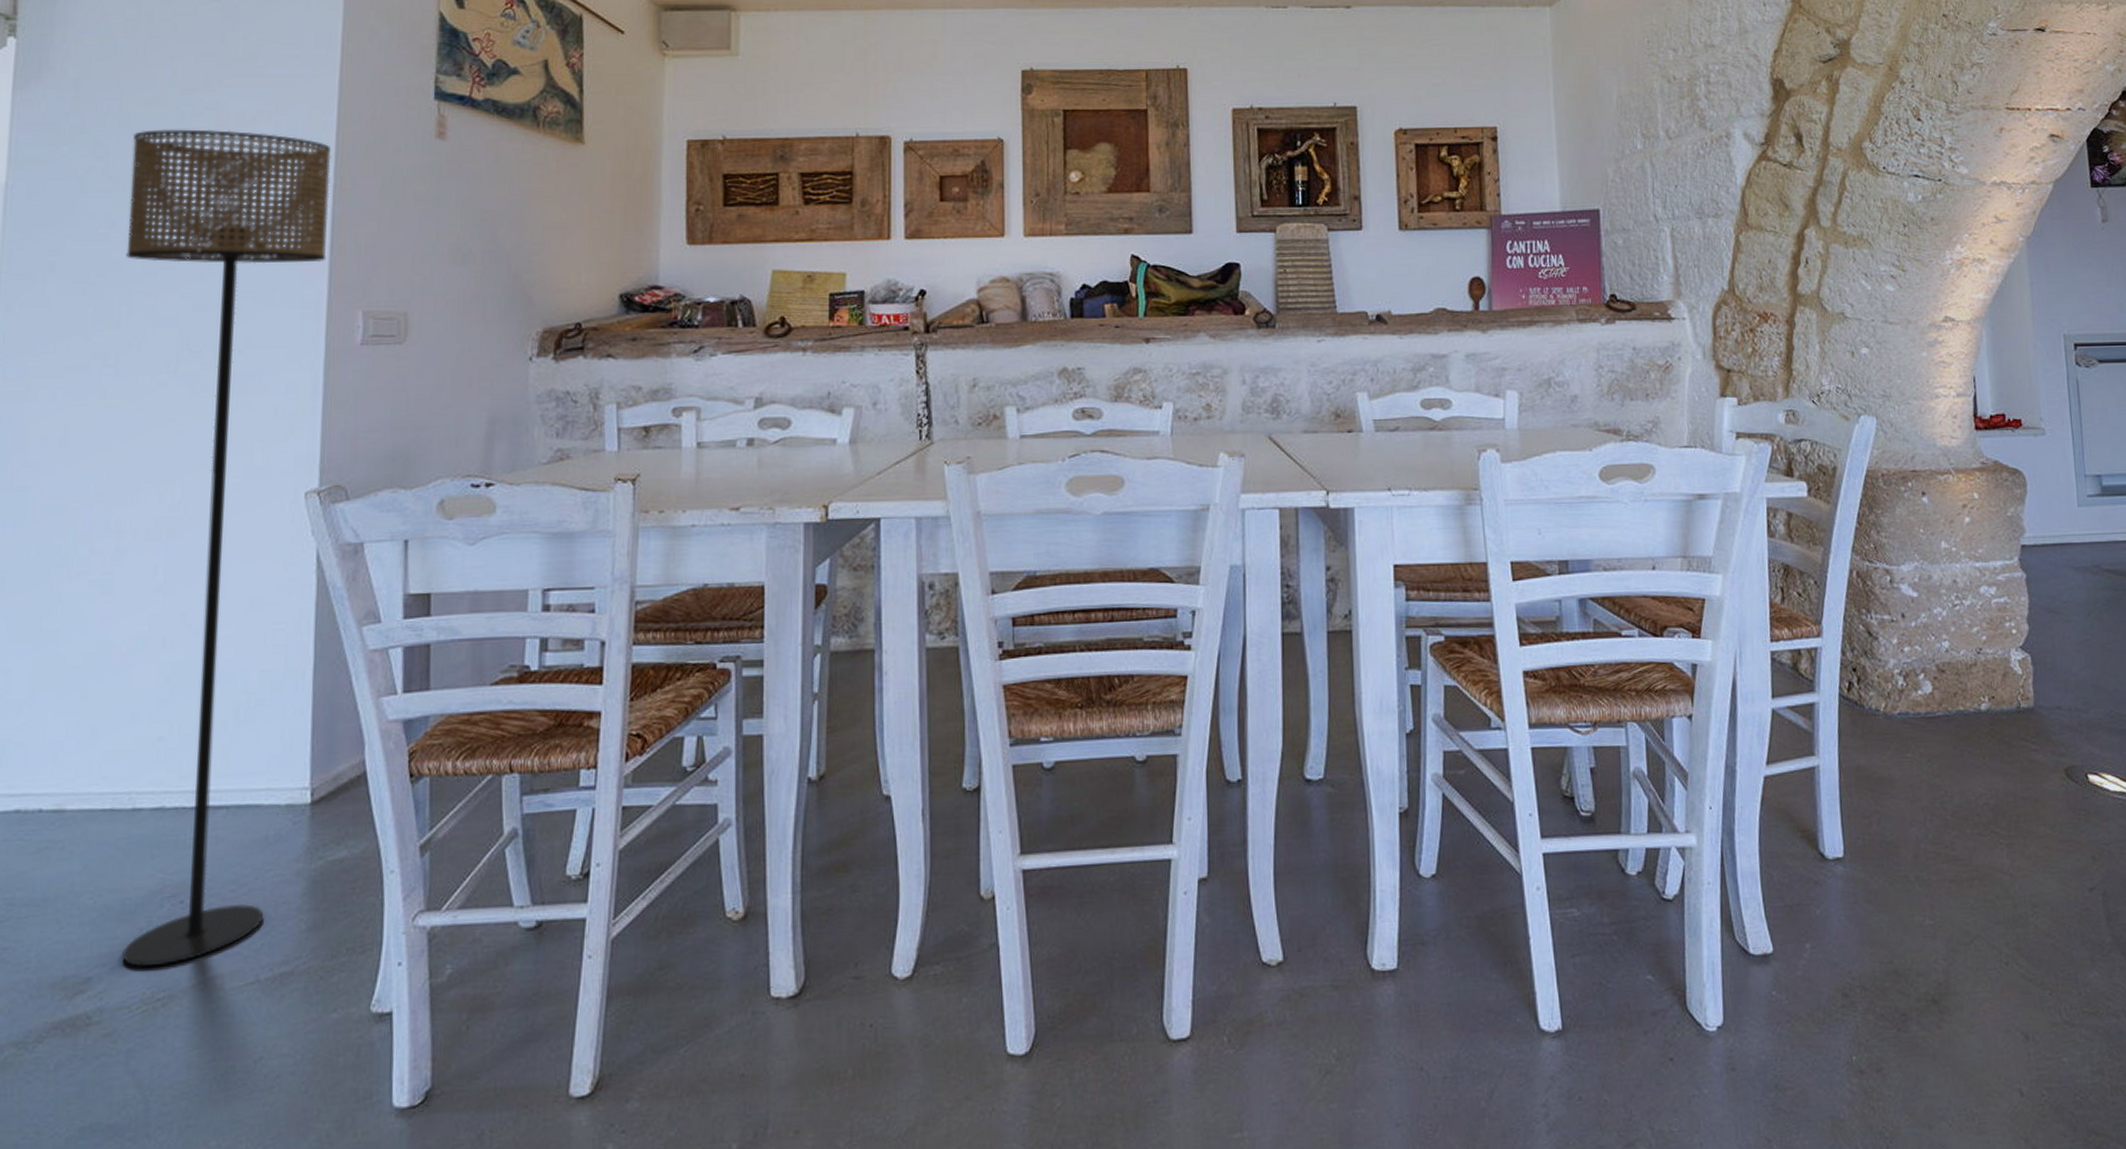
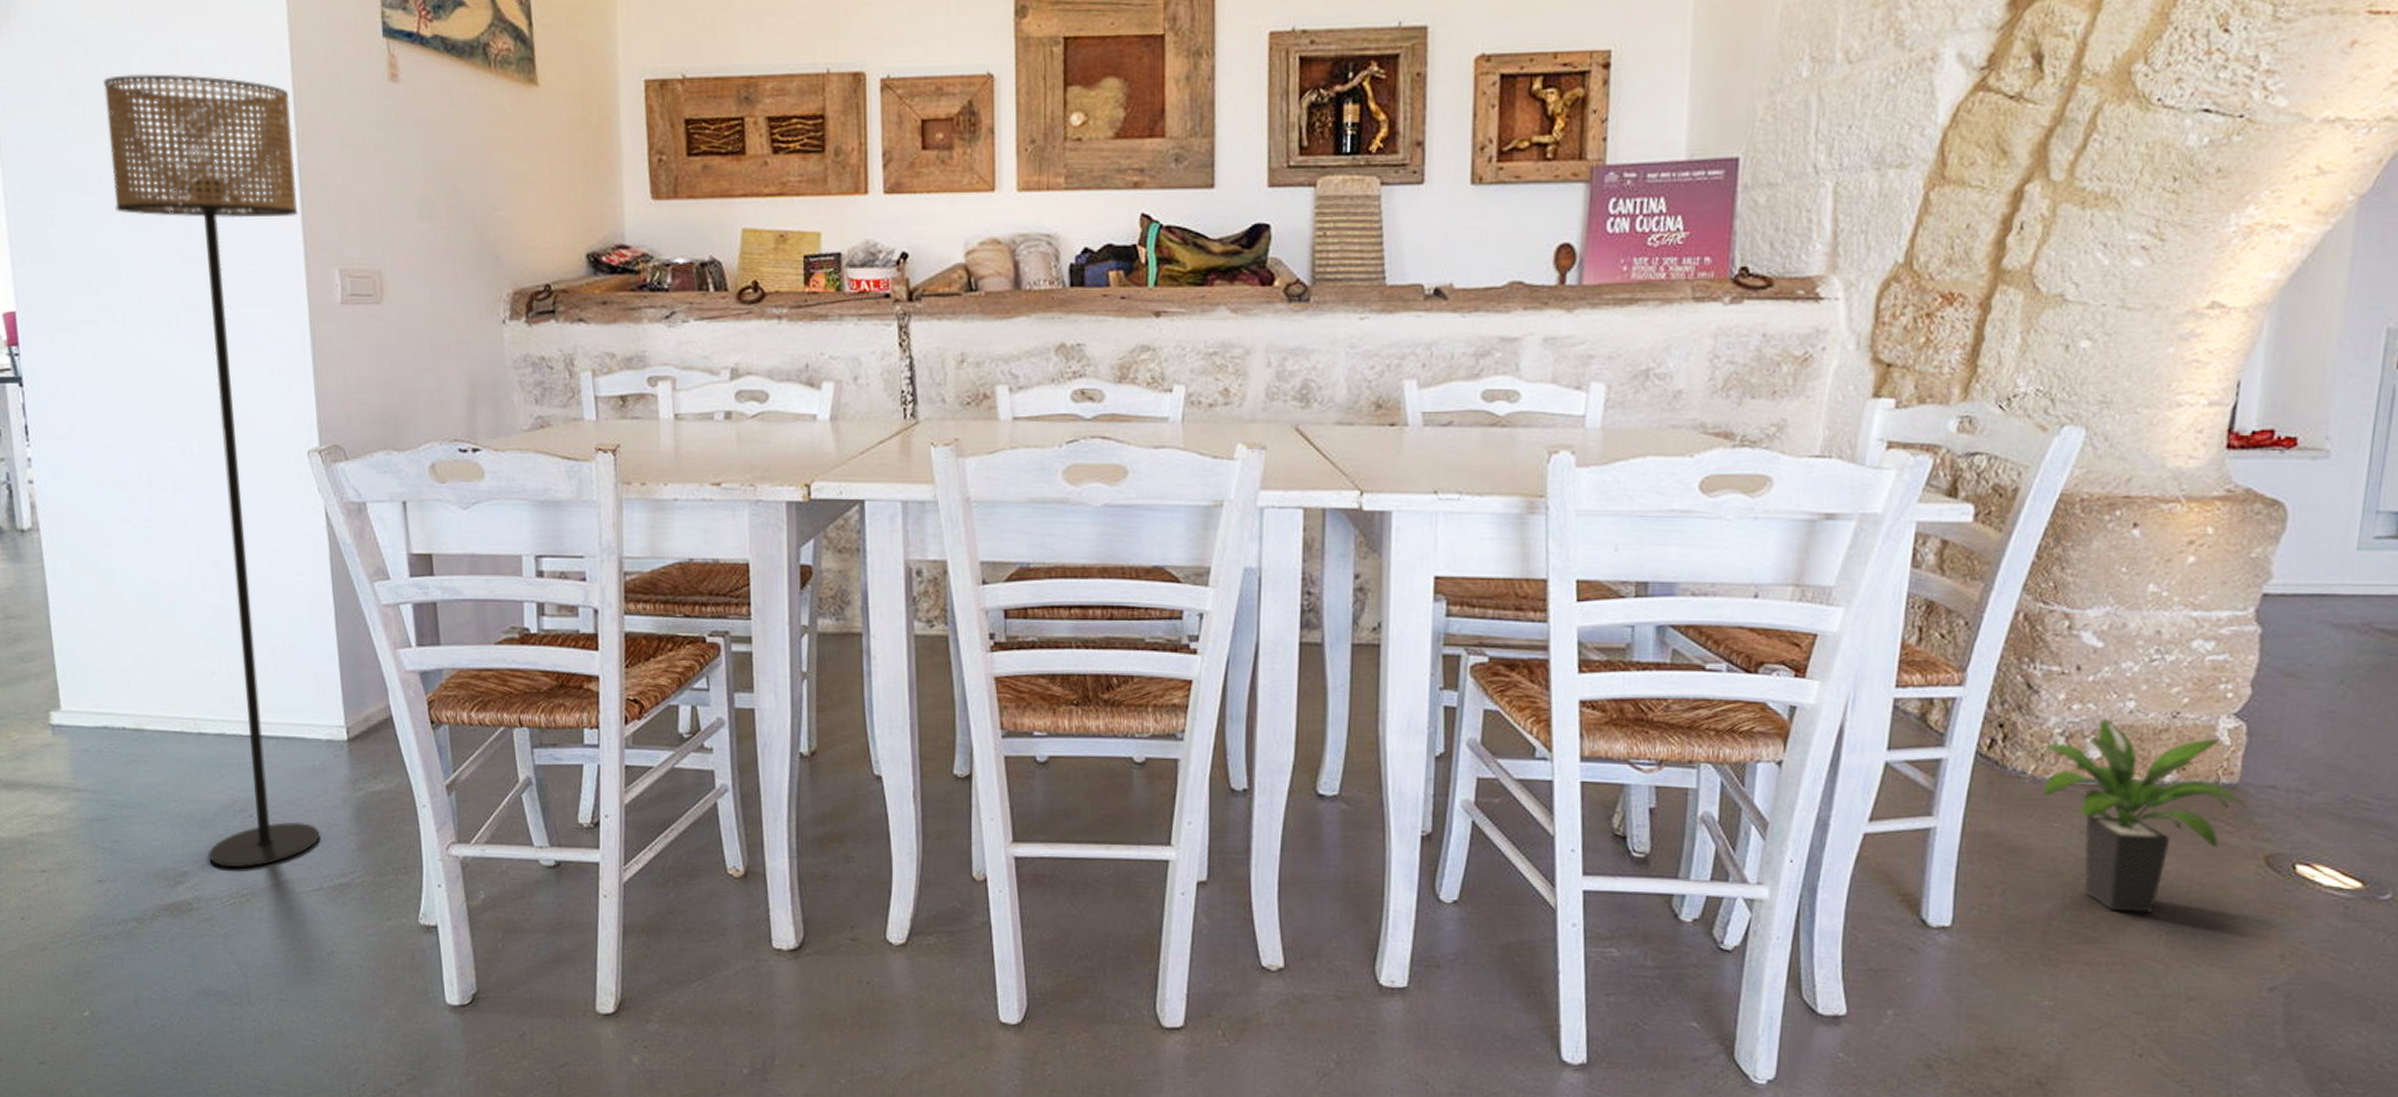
potted plant: none [1877,658,2044,830] -> present [2027,719,2247,913]

